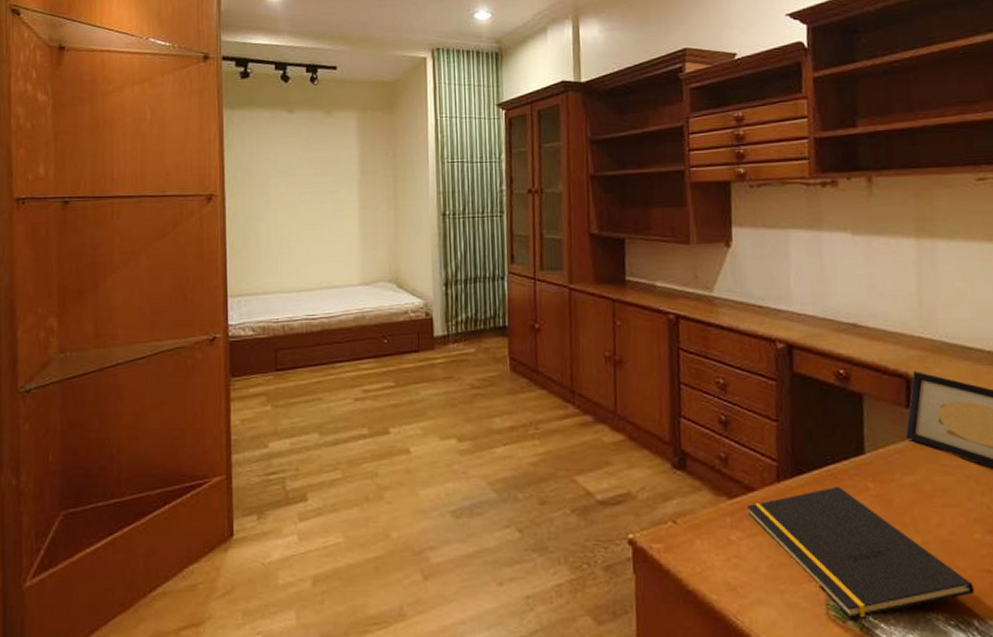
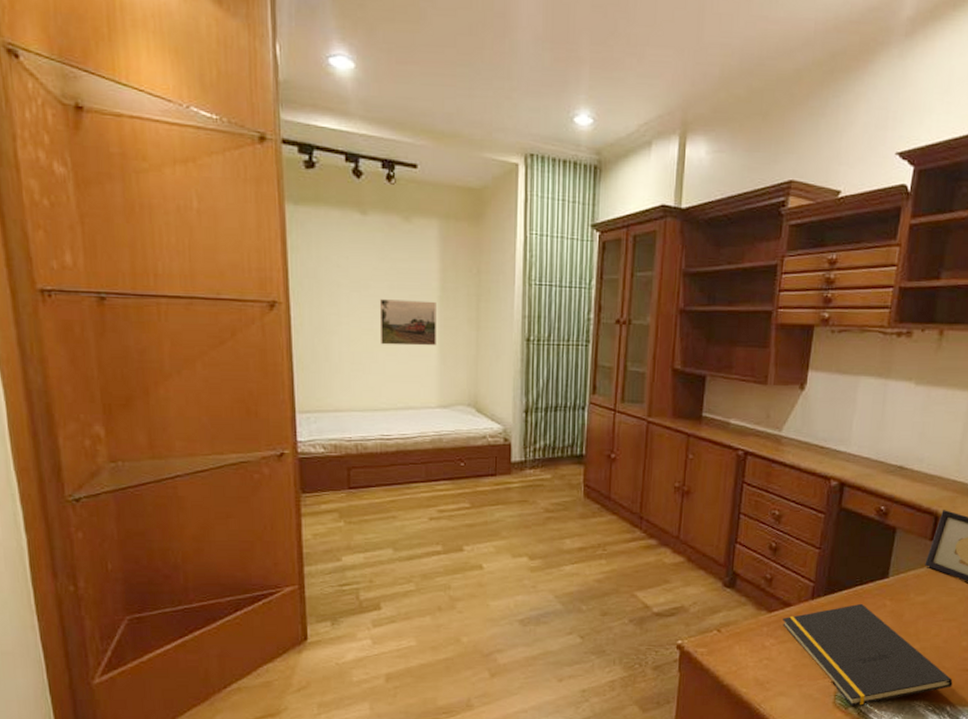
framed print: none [304,184,357,228] -> present [379,299,436,346]

